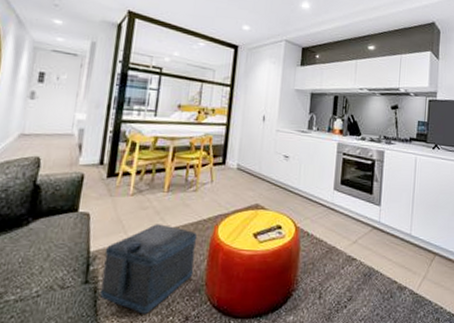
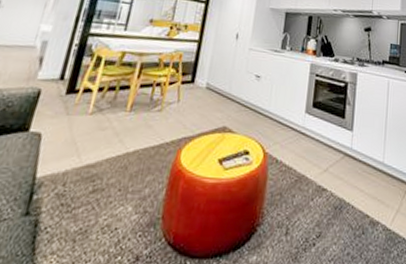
ottoman: present [99,224,198,314] -> none [40,147,158,253]

